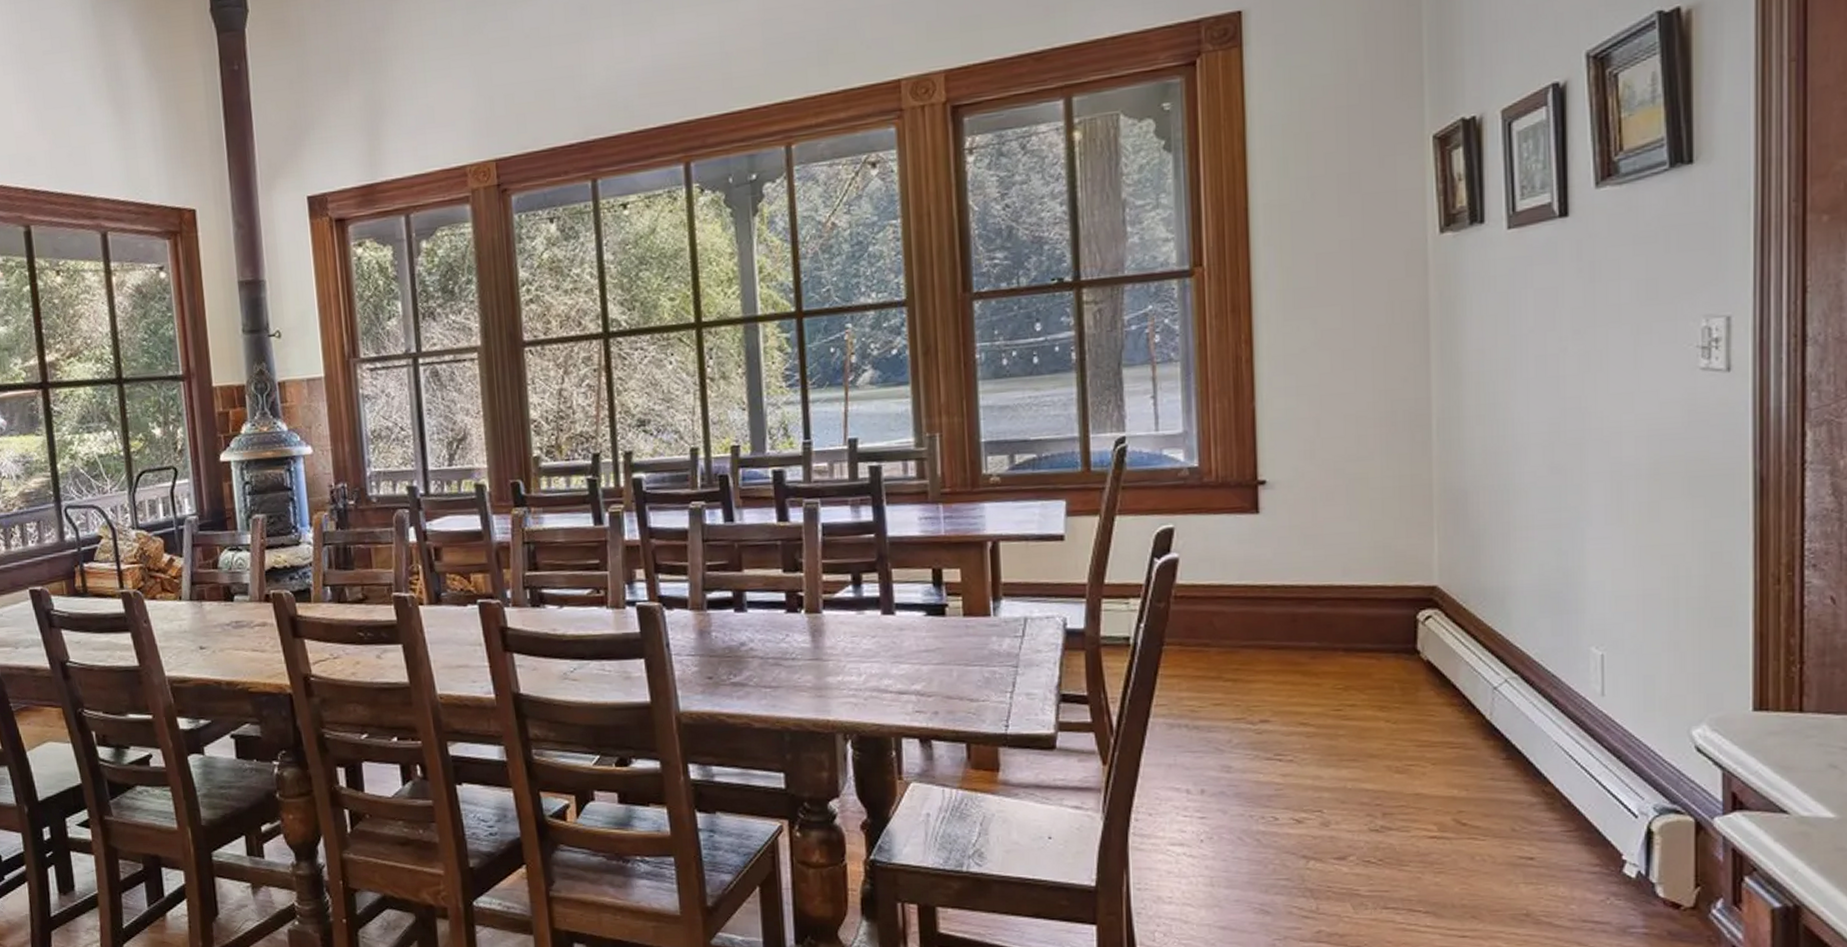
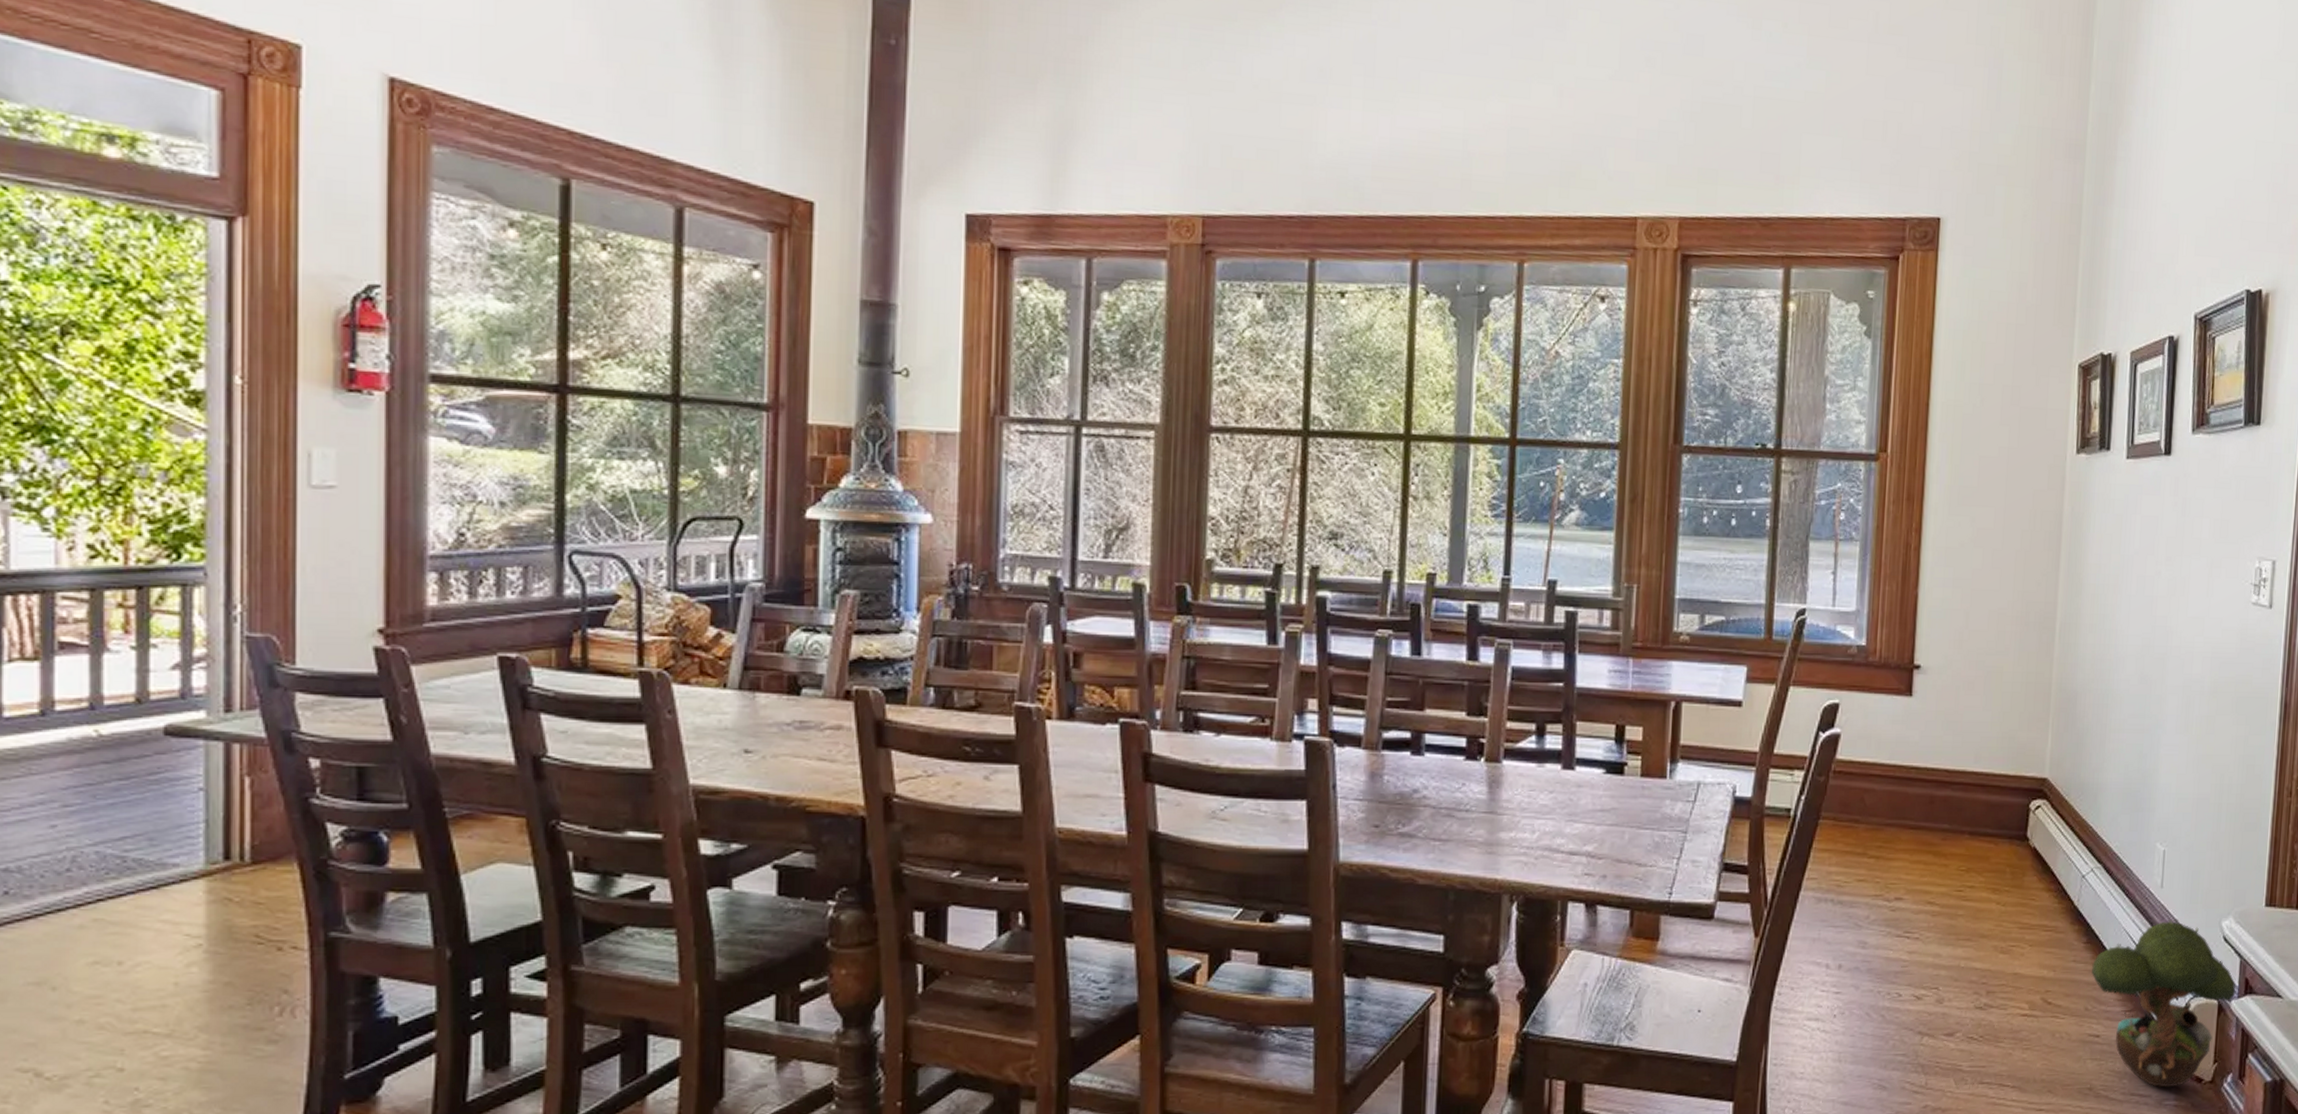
decorative tree: none [1515,729,1719,914] -> present [2091,919,2236,1088]

